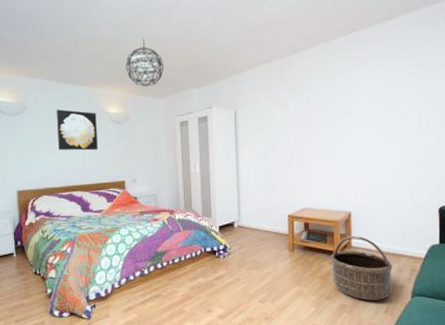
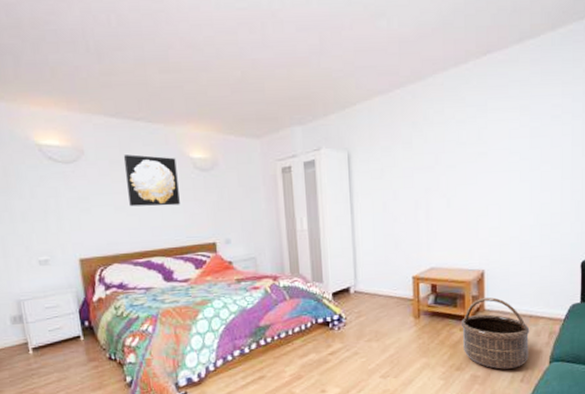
pendant light: present [126,38,165,87] -> none [210,61,260,124]

